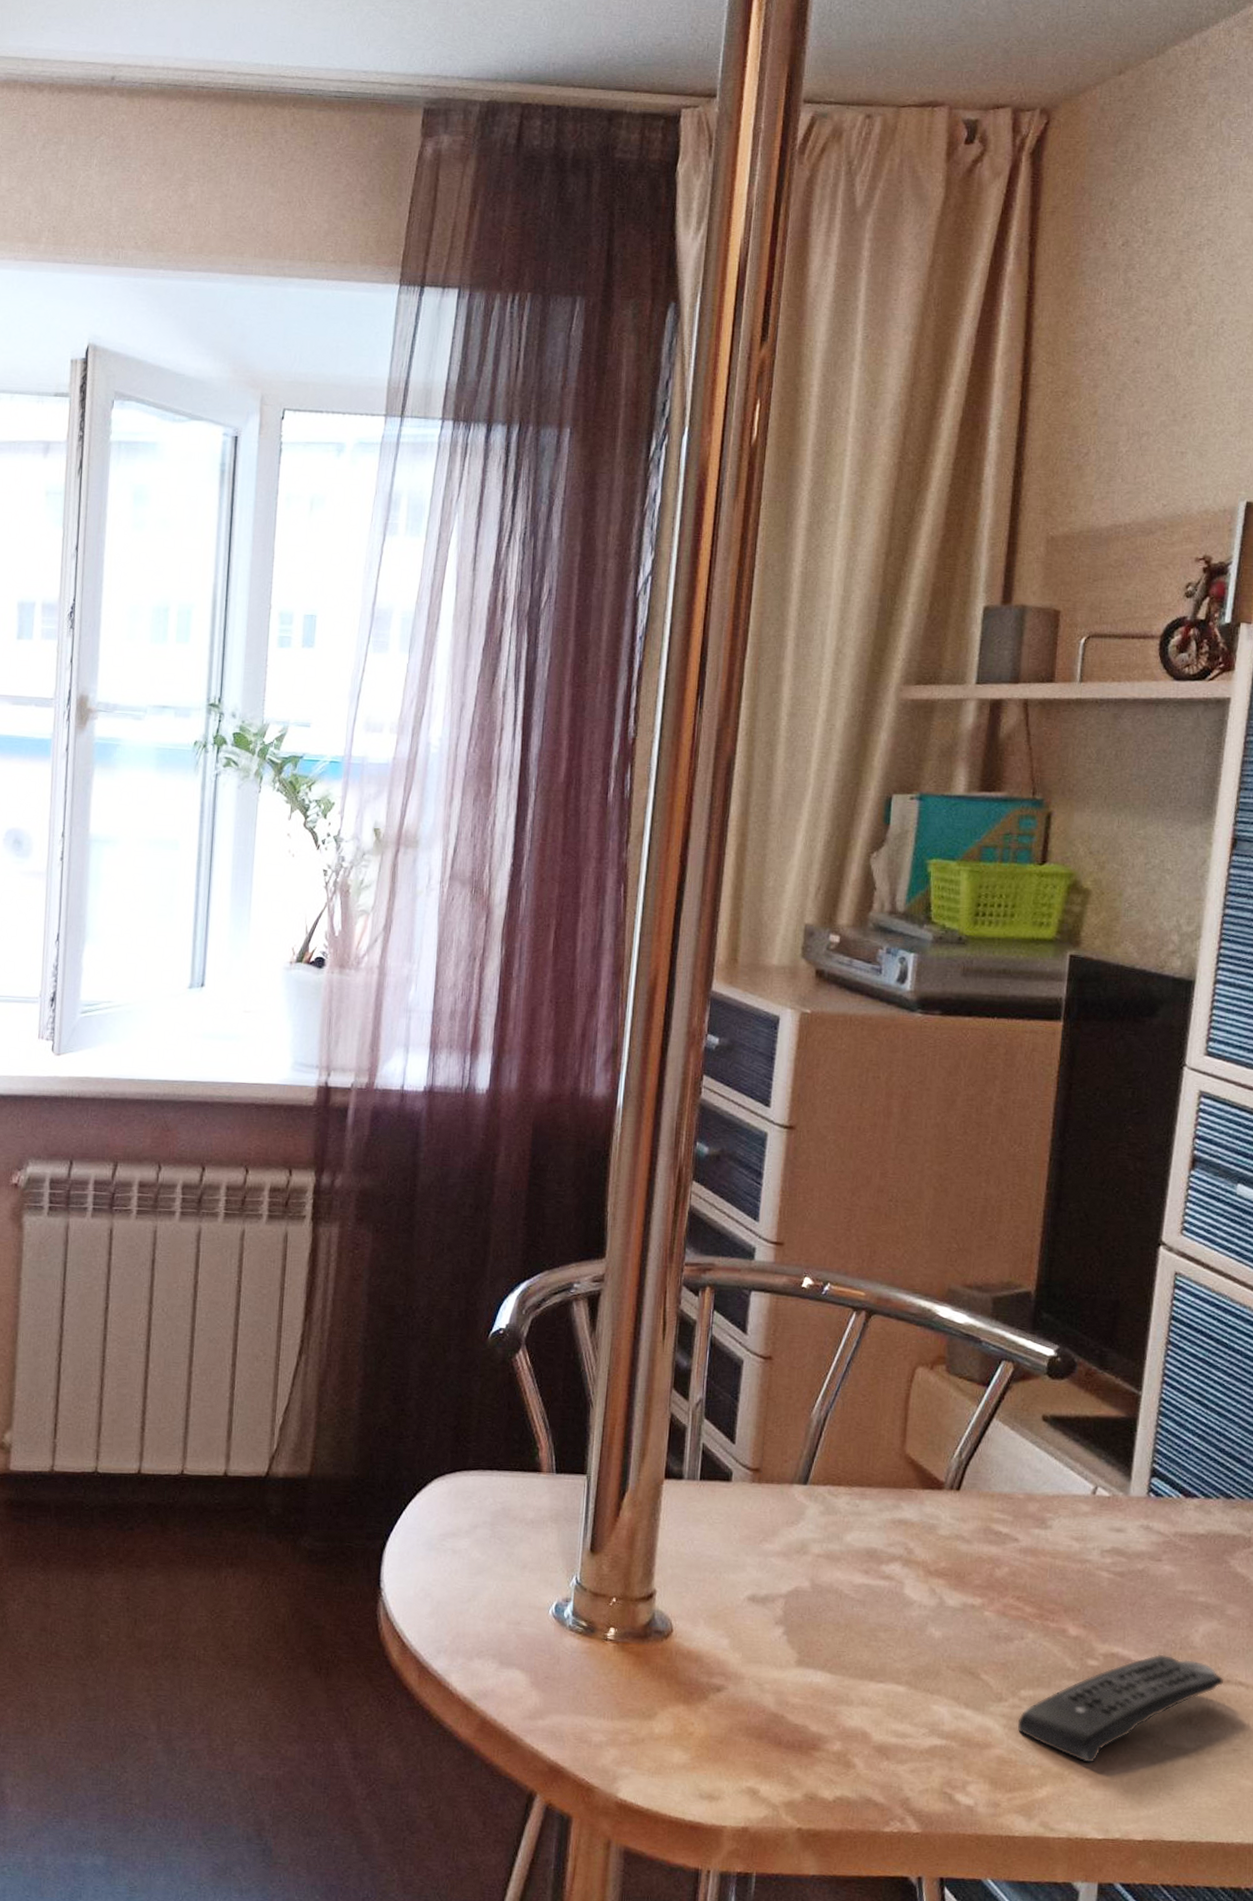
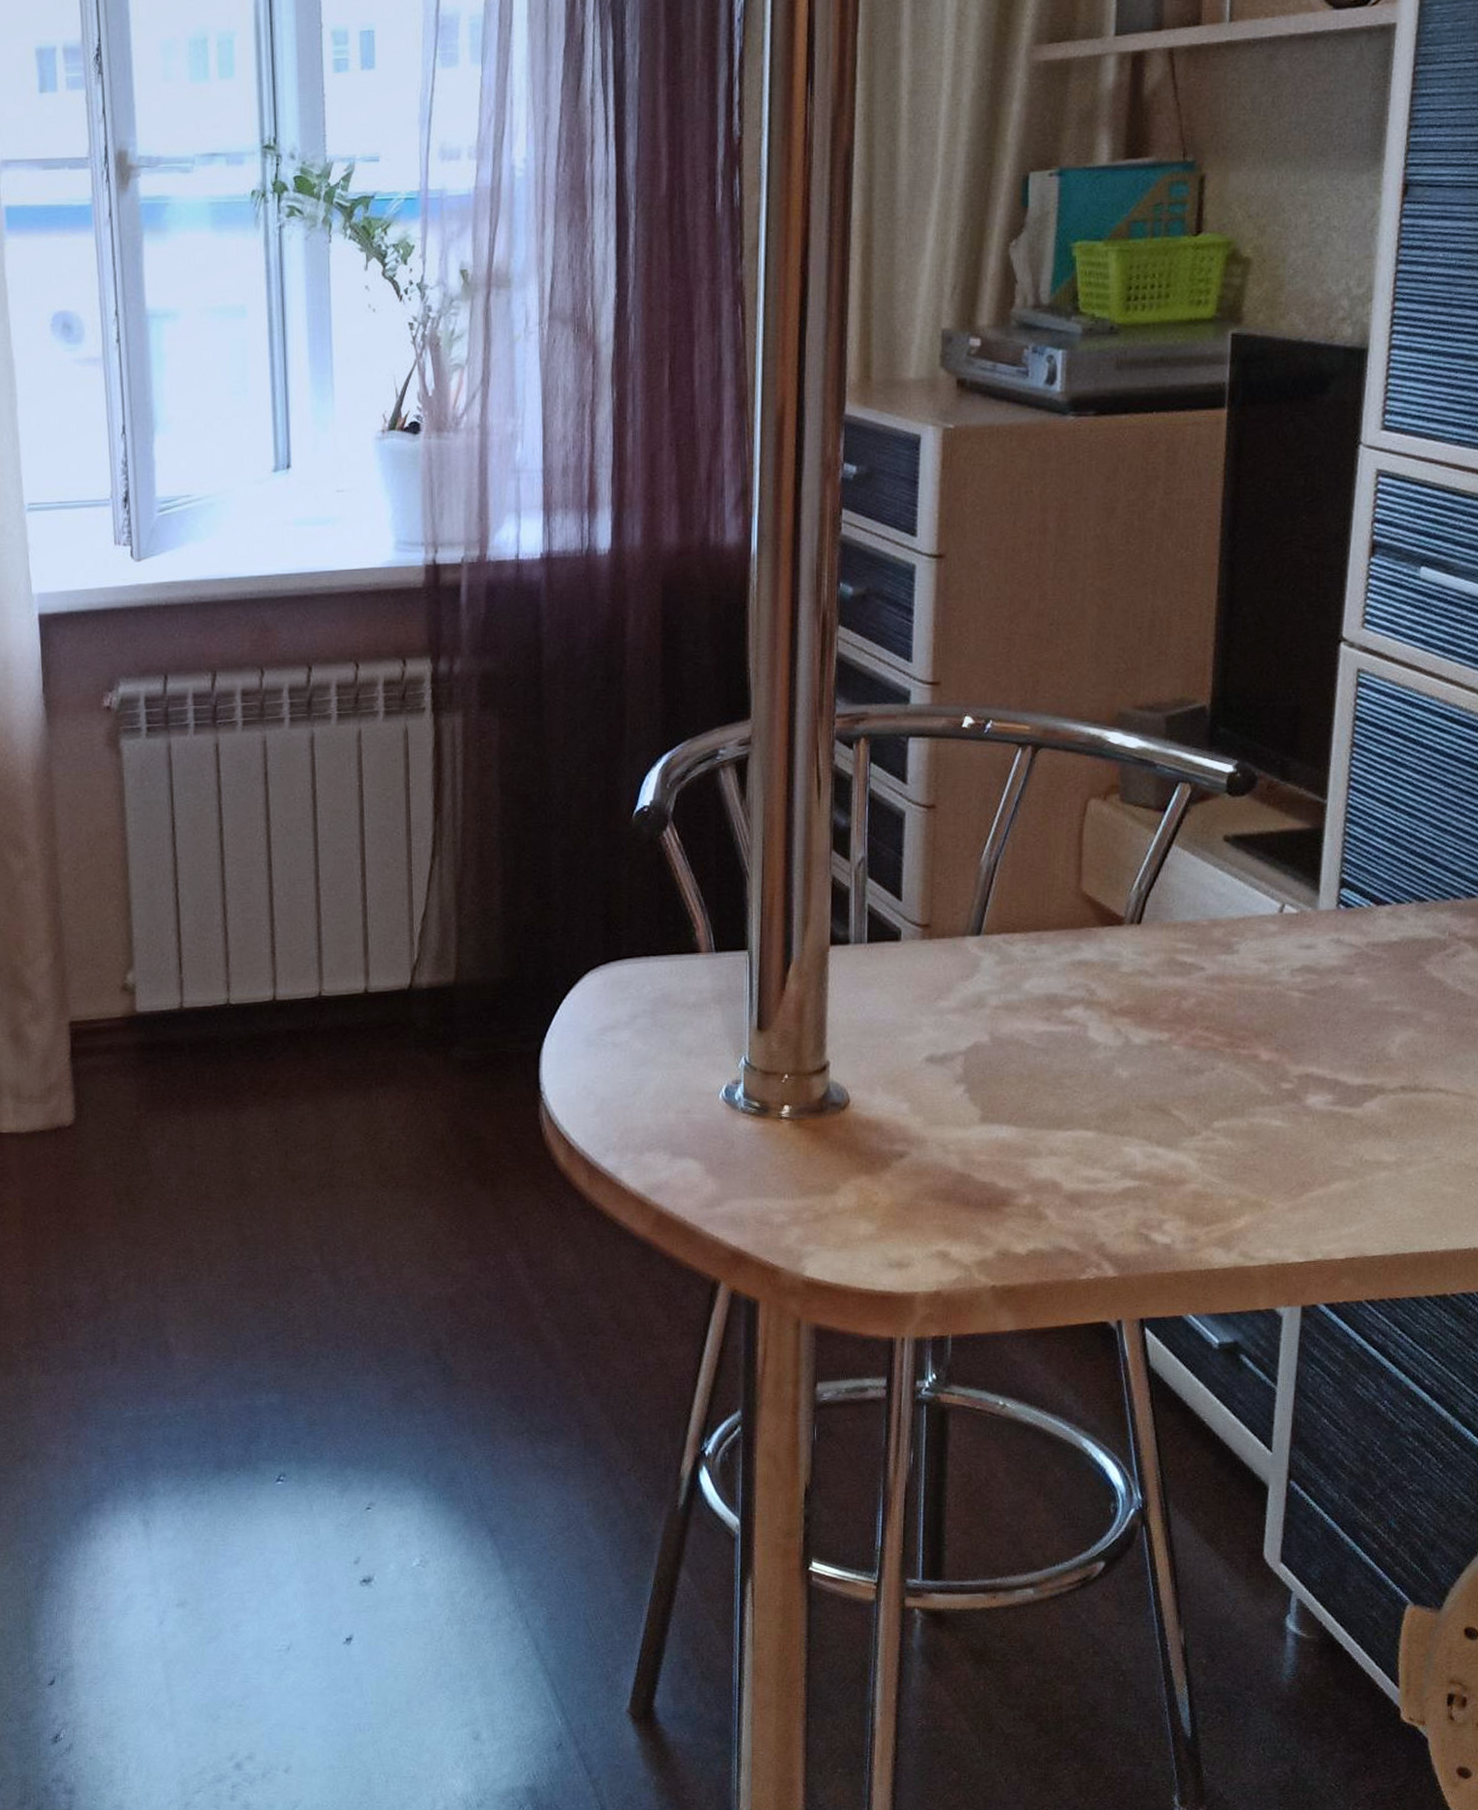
remote control: present [1017,1654,1224,1763] -> none [1212,1069,1423,1188]

